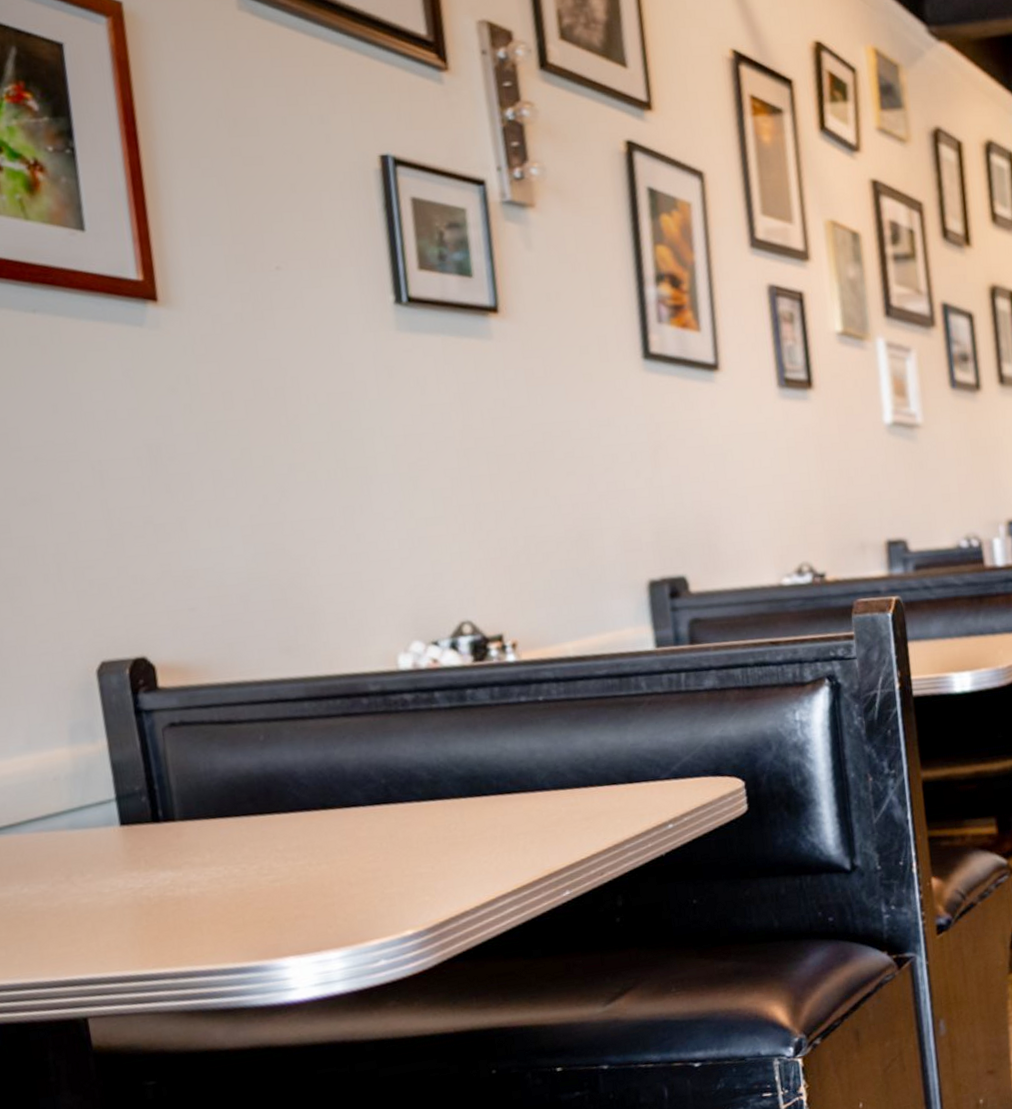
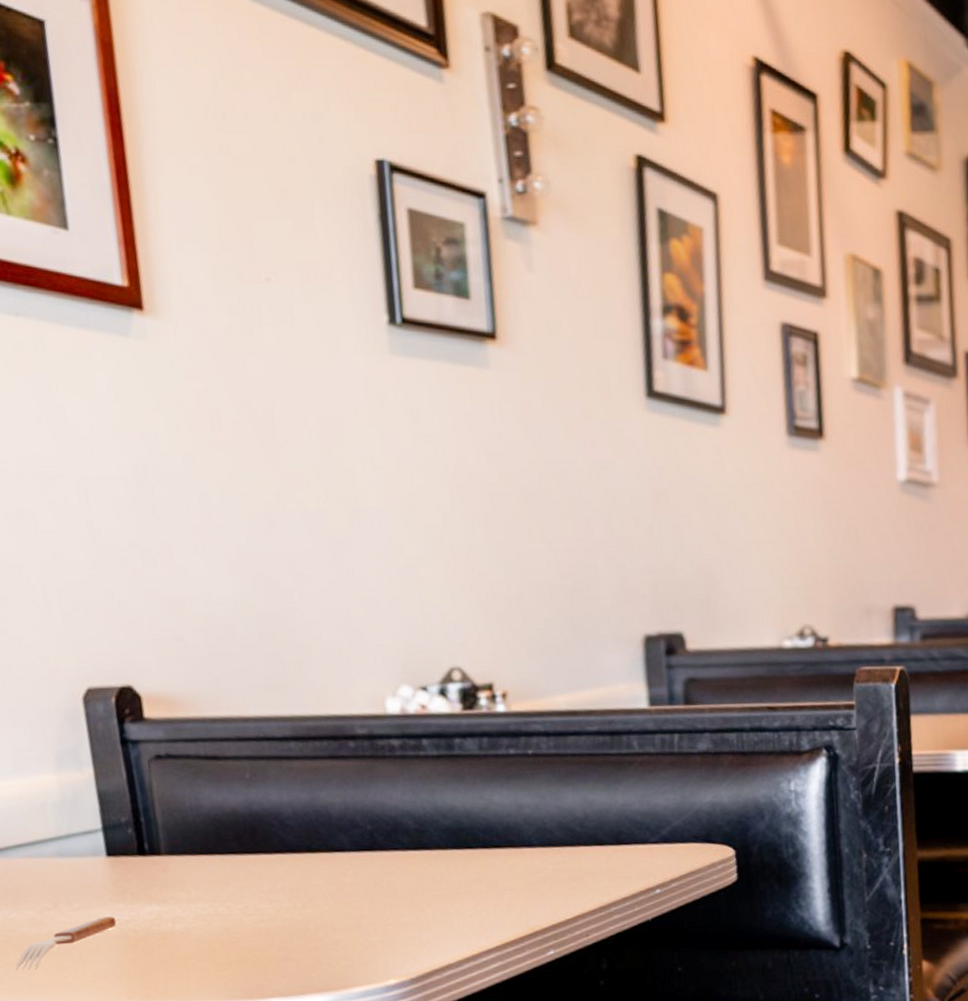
fork: none [26,885,130,945] -> present [15,916,117,970]

